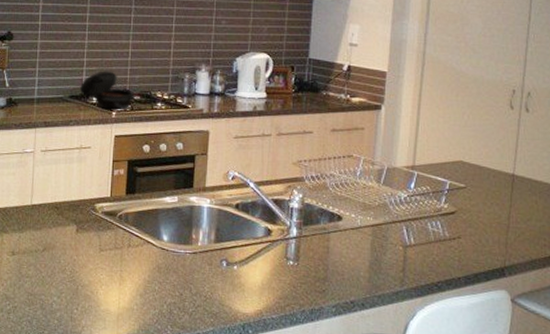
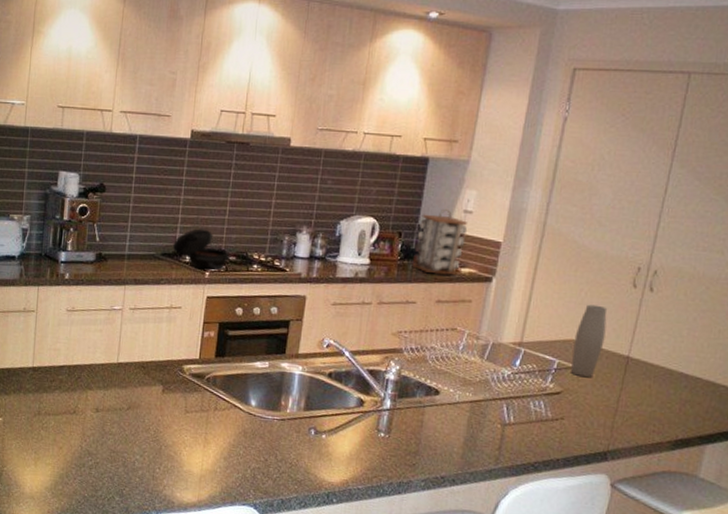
spice rack: none [306,42,353,106] -> present [412,208,467,276]
vase: none [462,126,490,197] -> present [571,304,608,378]

